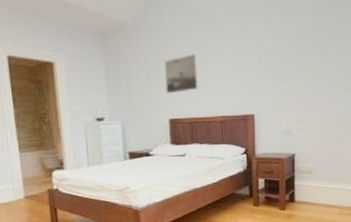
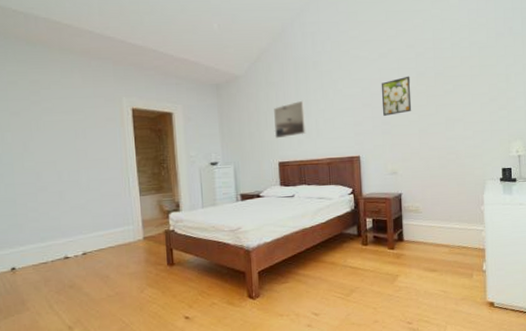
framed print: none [278,30,309,73] -> present [381,76,412,116]

